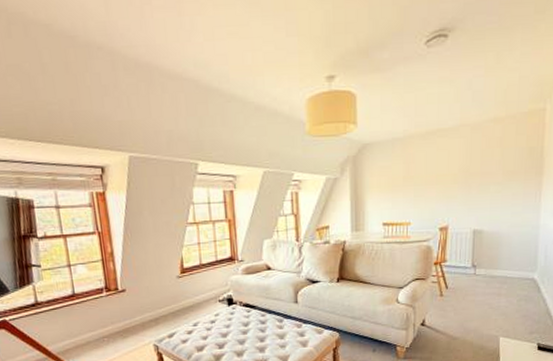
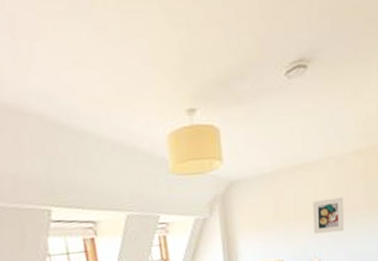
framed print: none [444,164,478,199] -> present [313,197,345,234]

